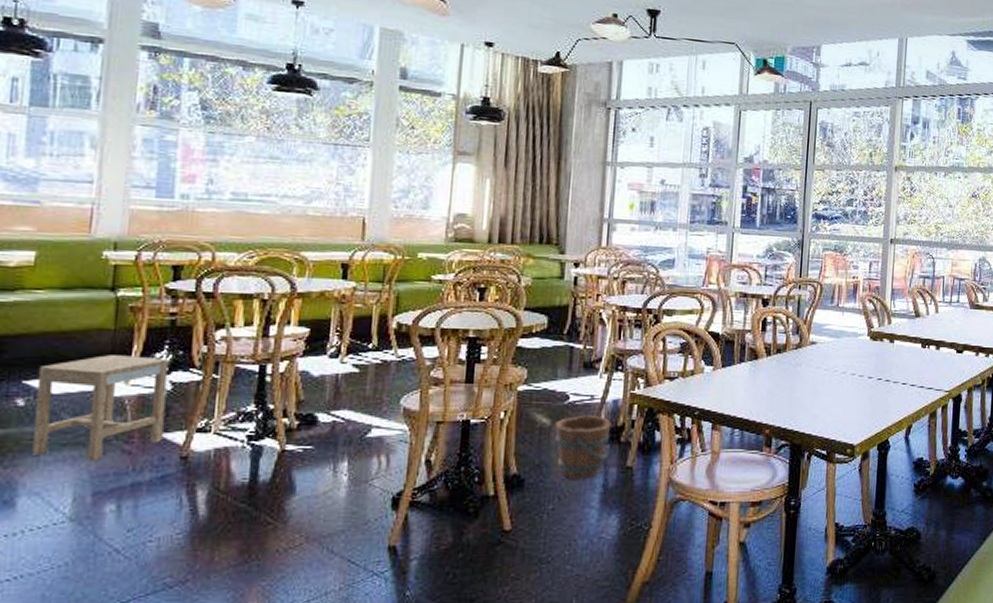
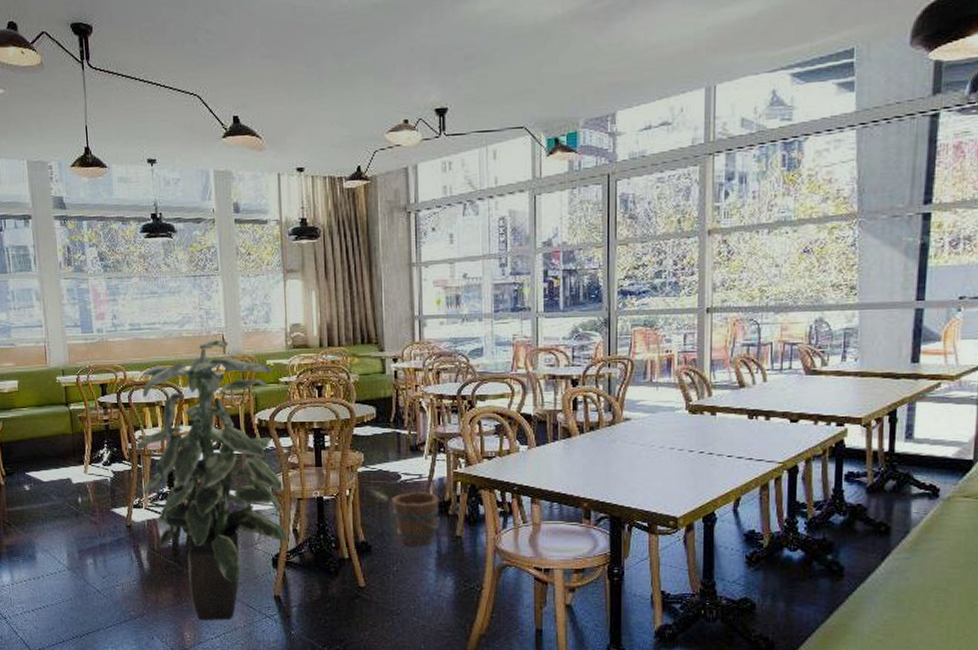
stool: present [32,355,169,462] -> none [33,452,113,529]
indoor plant: none [213,223,424,584] -> present [136,340,287,620]

